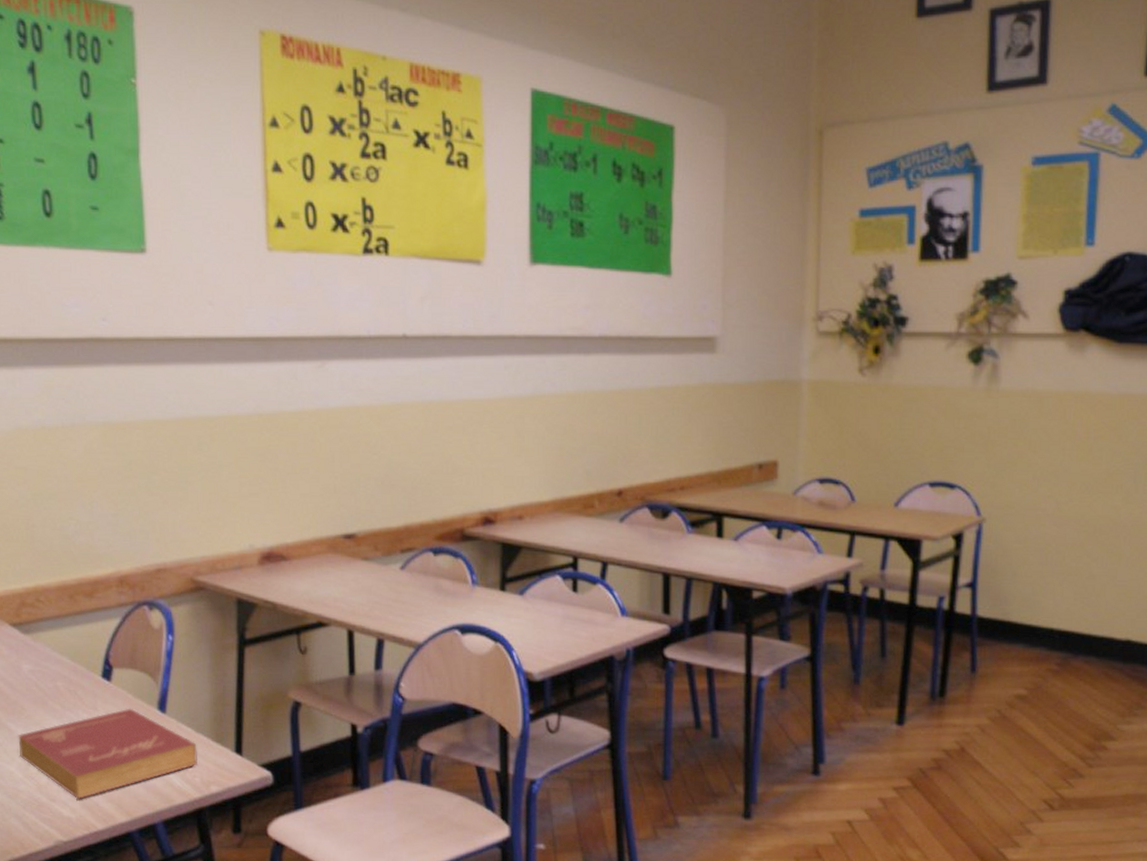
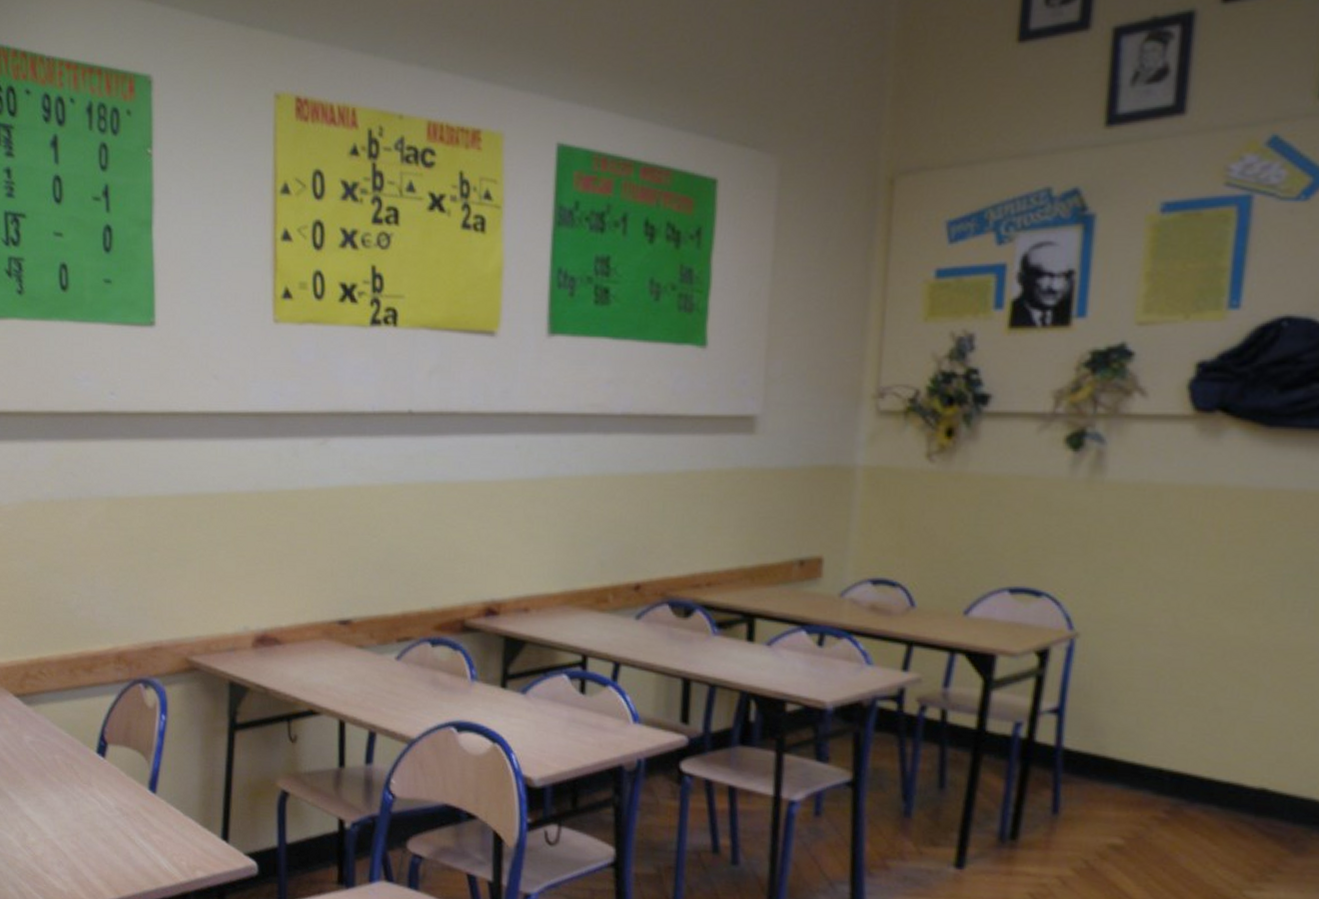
book: present [18,708,197,799] -> none [17,785,185,873]

